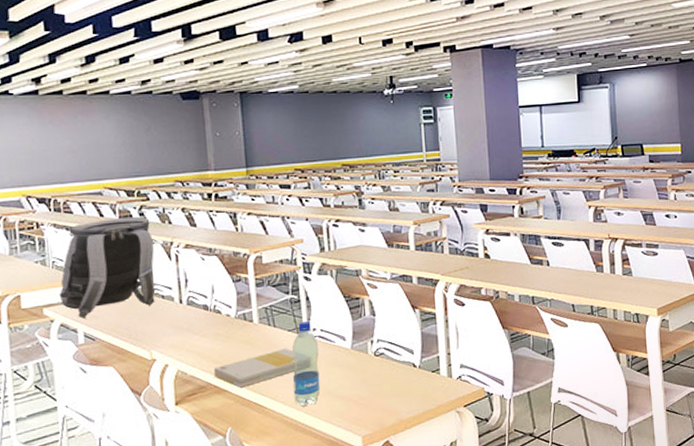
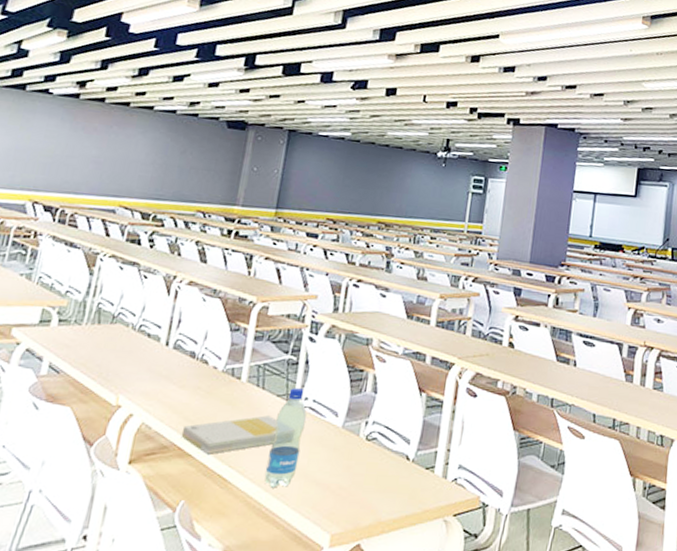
backpack: present [59,216,155,319] -> none [34,240,158,346]

